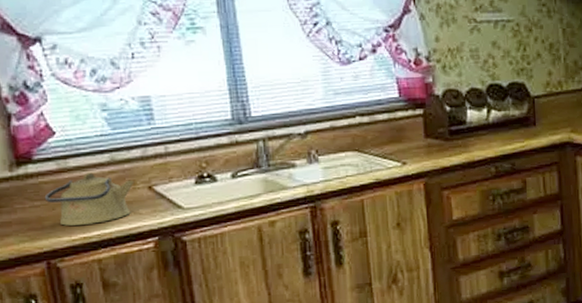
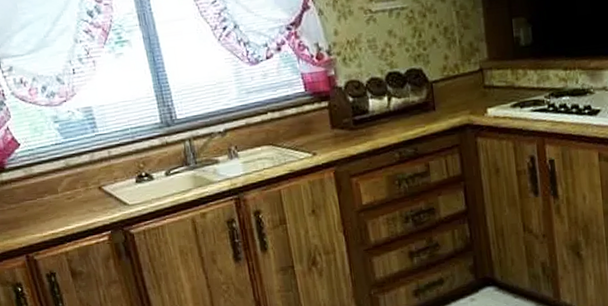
kettle: present [44,172,135,226] -> none [18,177,87,224]

